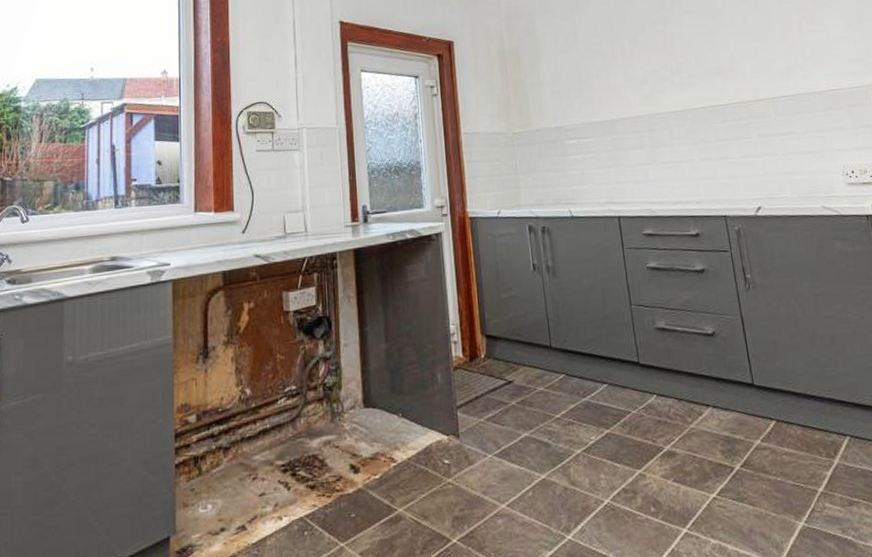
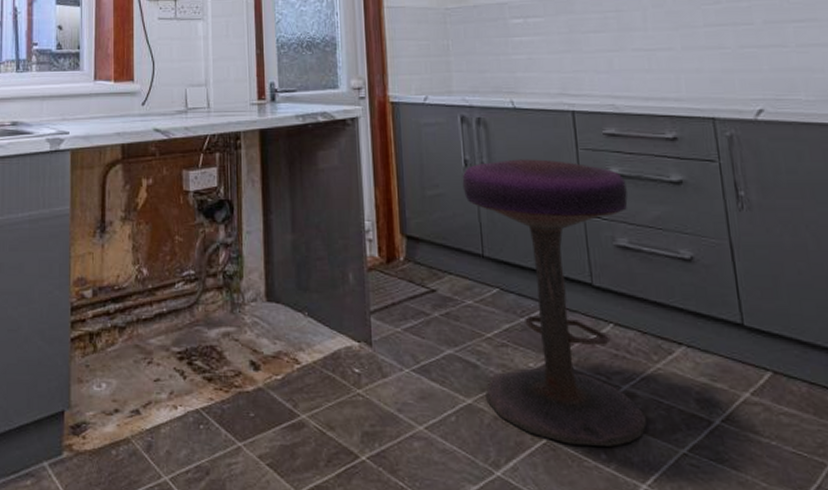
stool: none [531,259,686,503] -> present [462,159,648,447]

